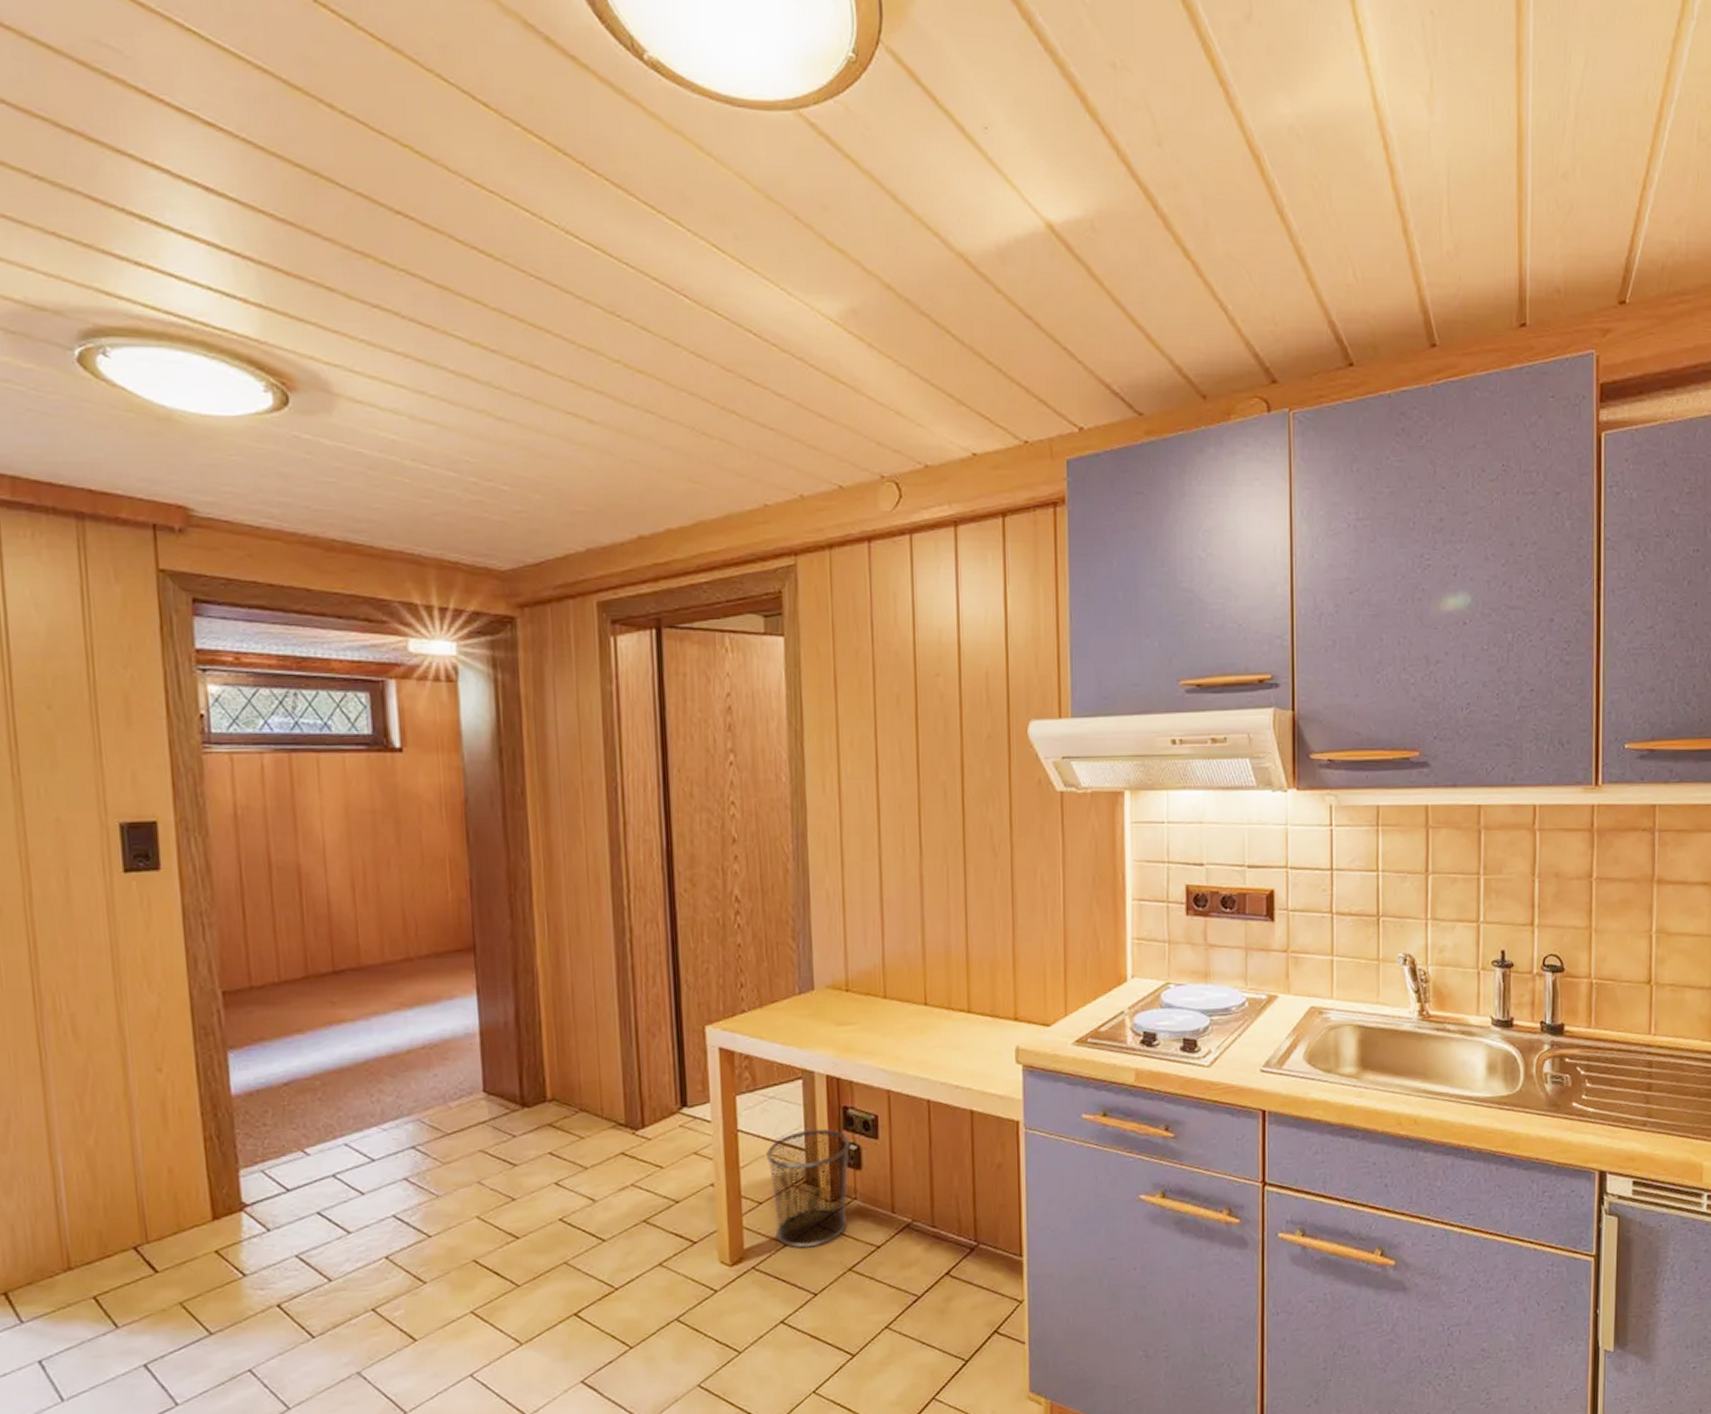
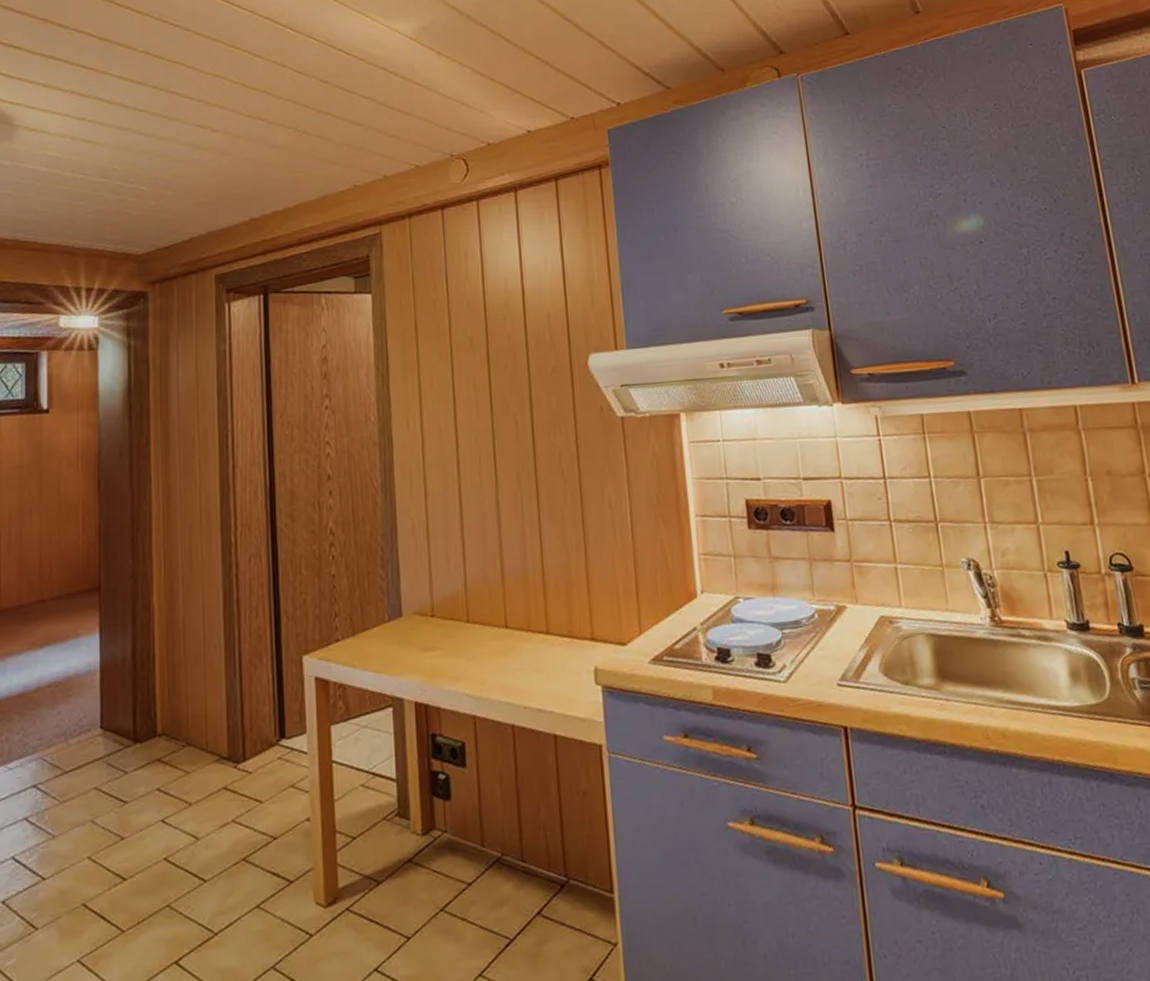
waste bin: present [766,1128,851,1249] -> none [359,757,440,887]

